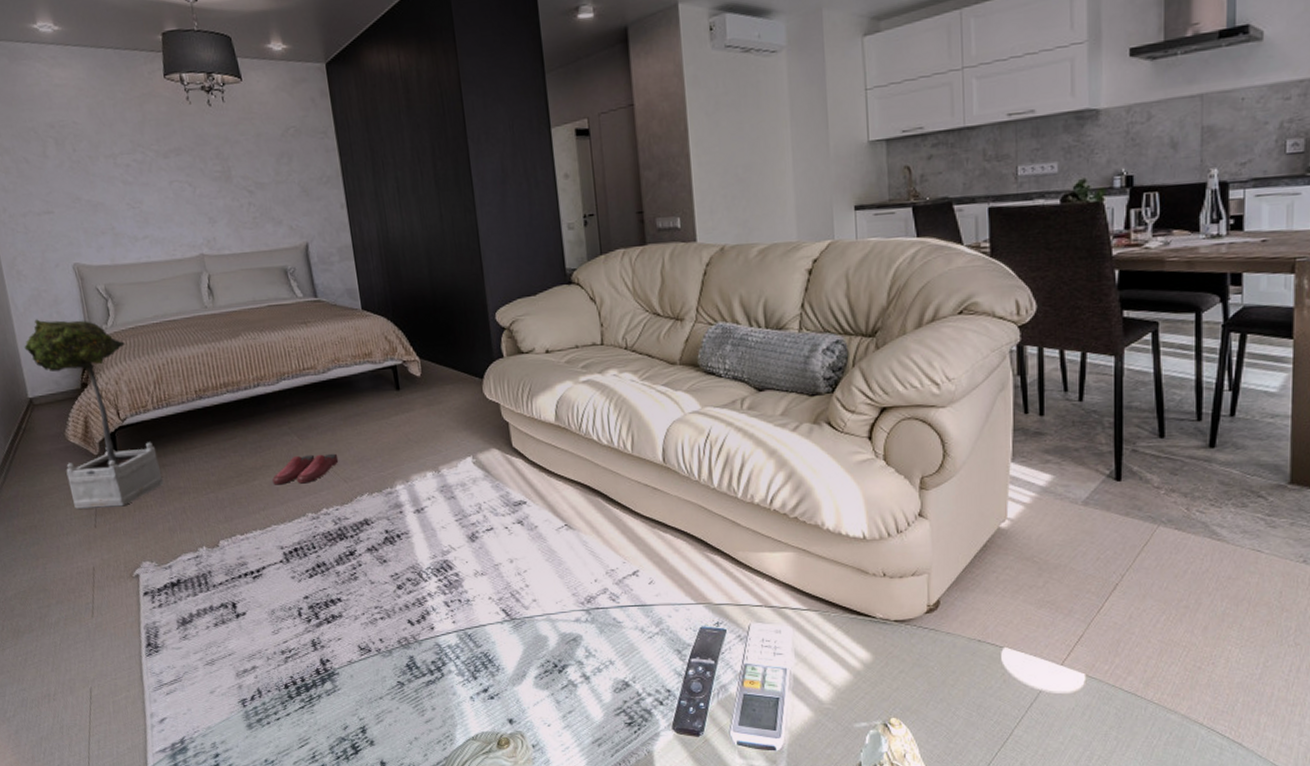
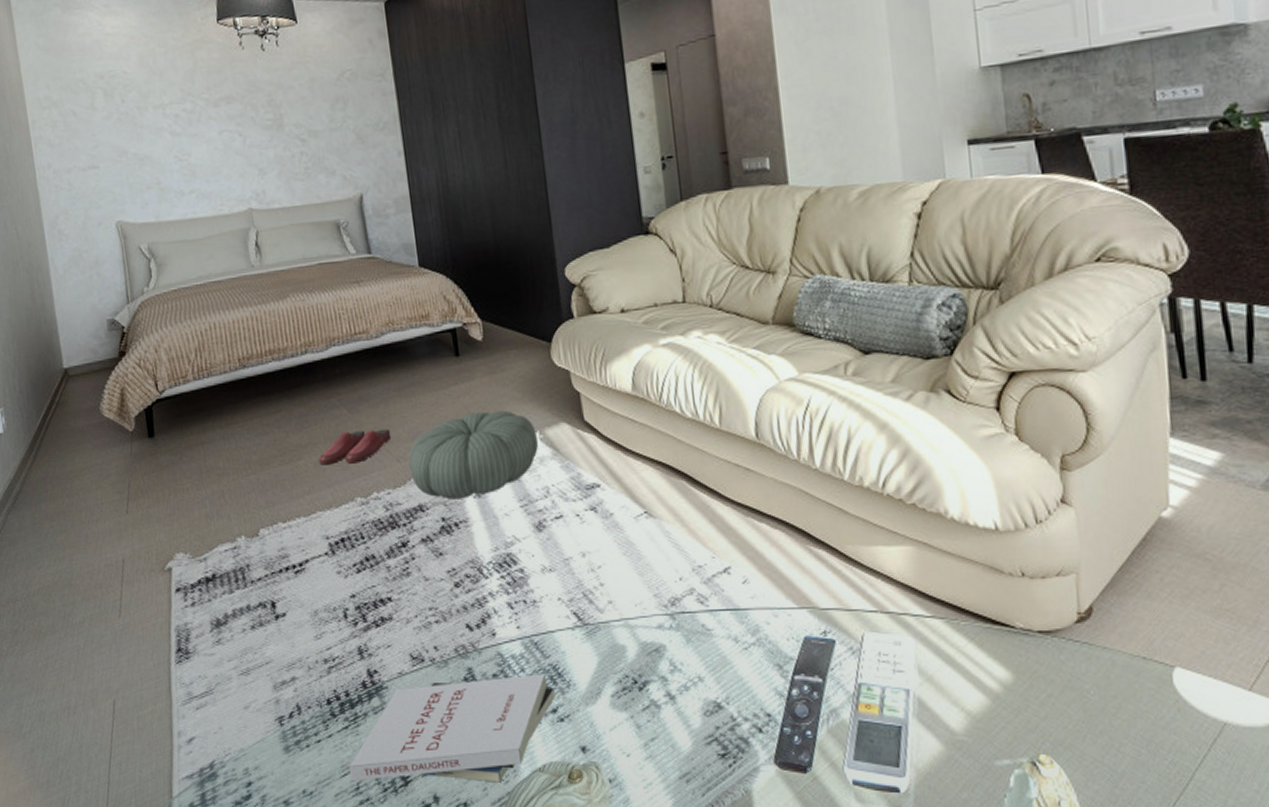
potted tree: present [24,319,164,509] -> none [62,282,202,492]
books: none [305,660,487,751] -> present [348,674,556,783]
pouf: none [354,437,472,515] -> present [408,410,539,500]

